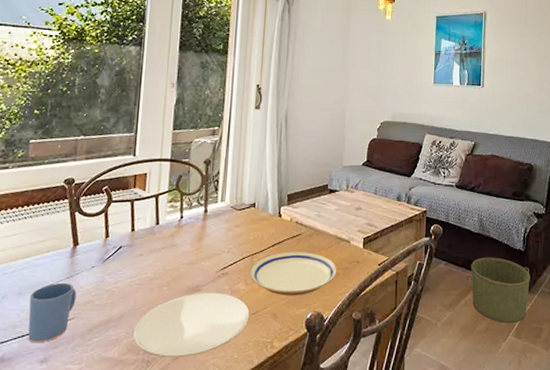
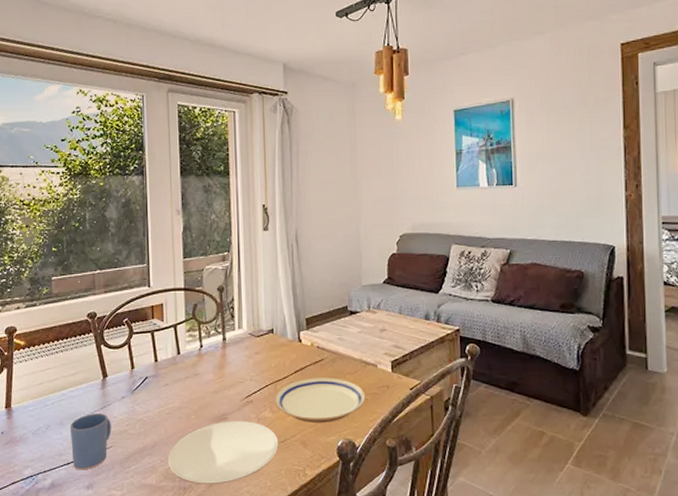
basket: present [471,257,530,323] -> none [516,378,589,450]

